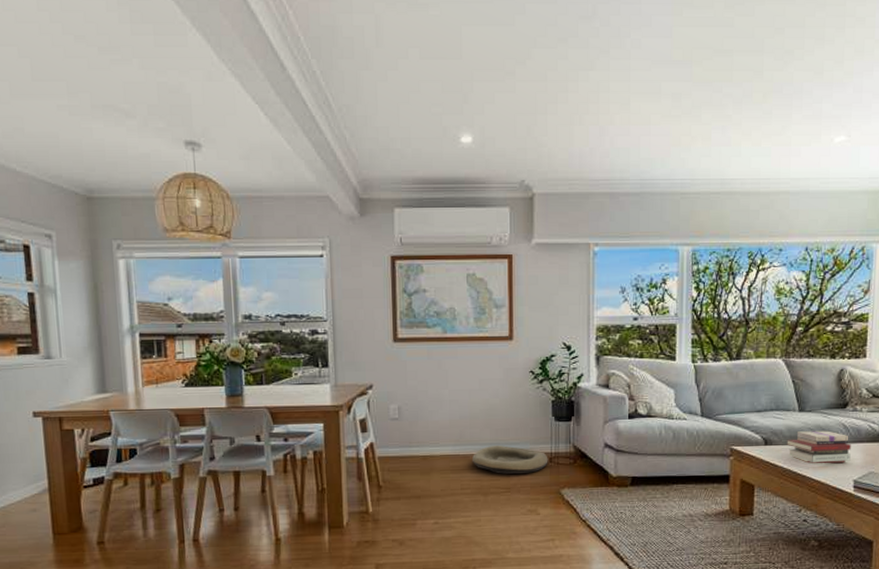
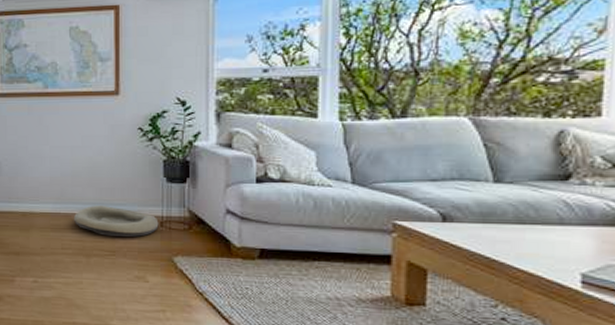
books: present [787,430,851,463] -> none [475,207,577,251]

